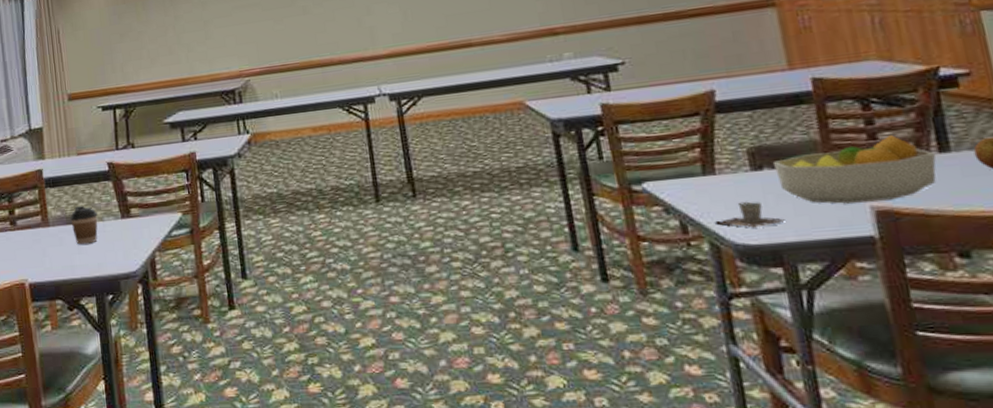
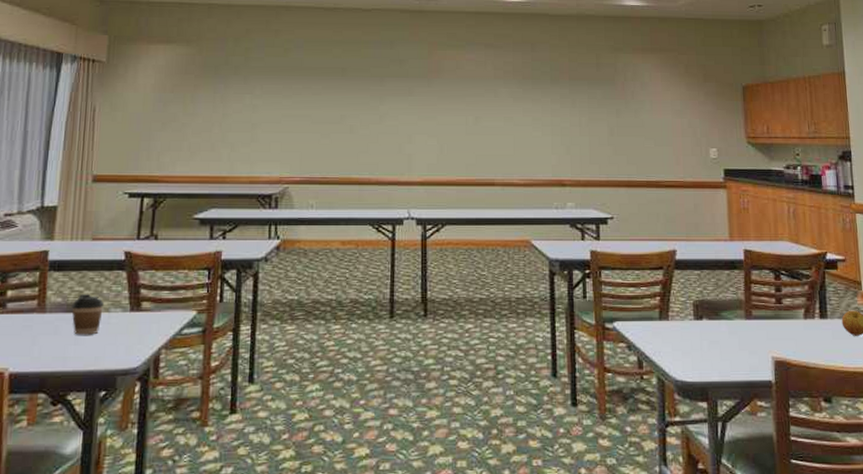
cup: present [715,201,785,228] -> none [664,345,713,368]
fruit bowl: present [772,134,936,204] -> none [710,300,818,353]

